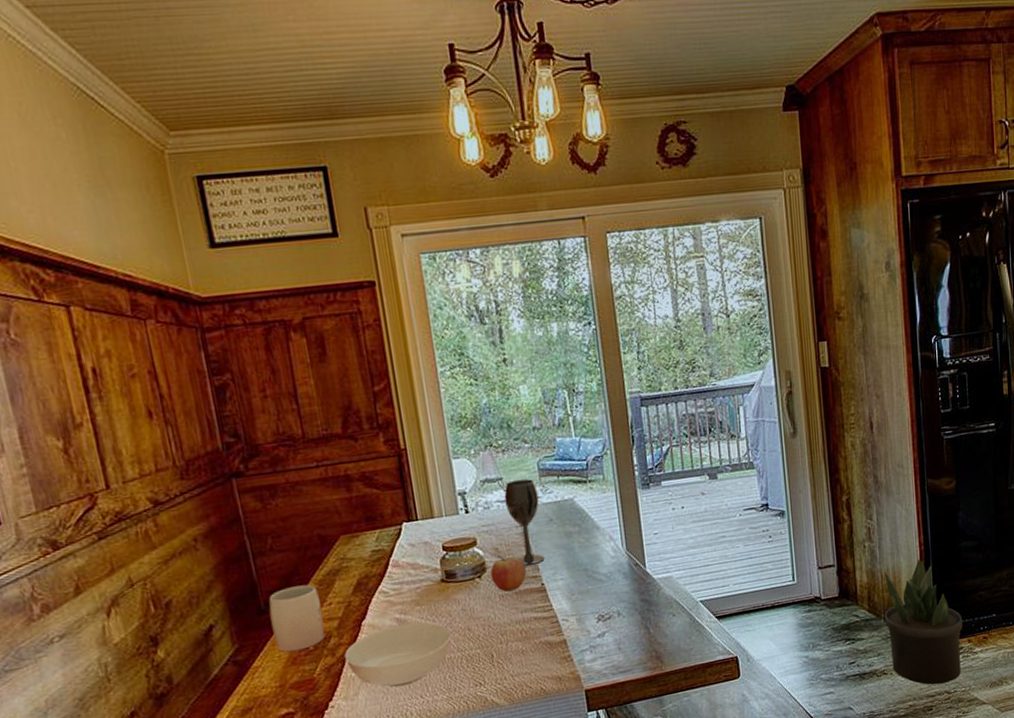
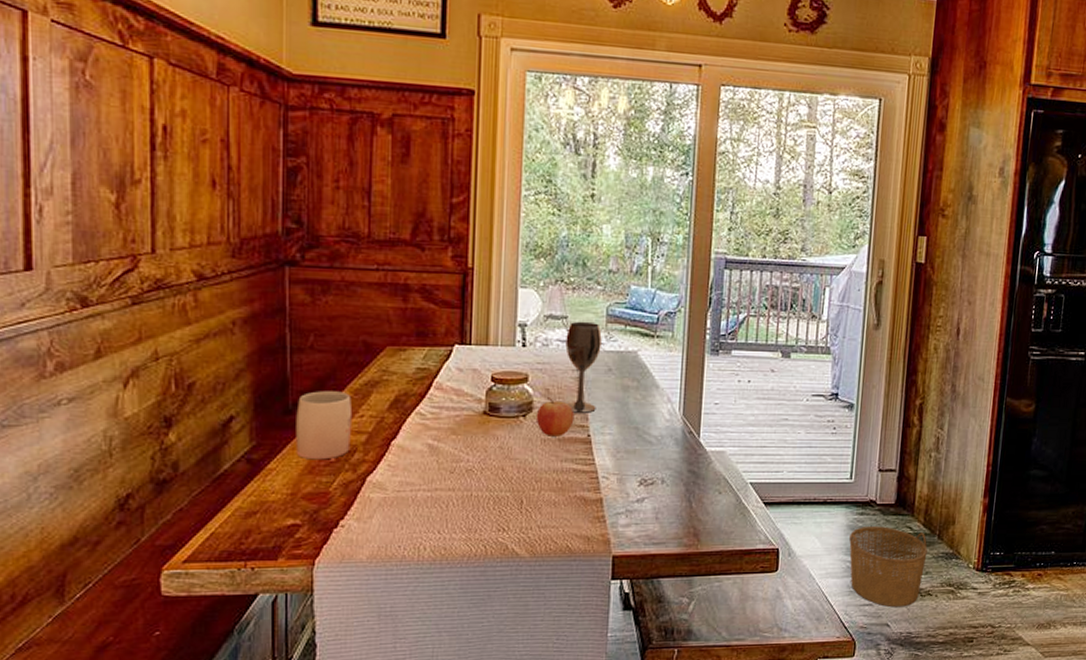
bowl: present [344,622,452,687] -> none [365,452,483,517]
basket: none [801,618,877,692] -> present [849,526,928,608]
planter: present [884,560,962,685] -> none [938,480,1019,616]

